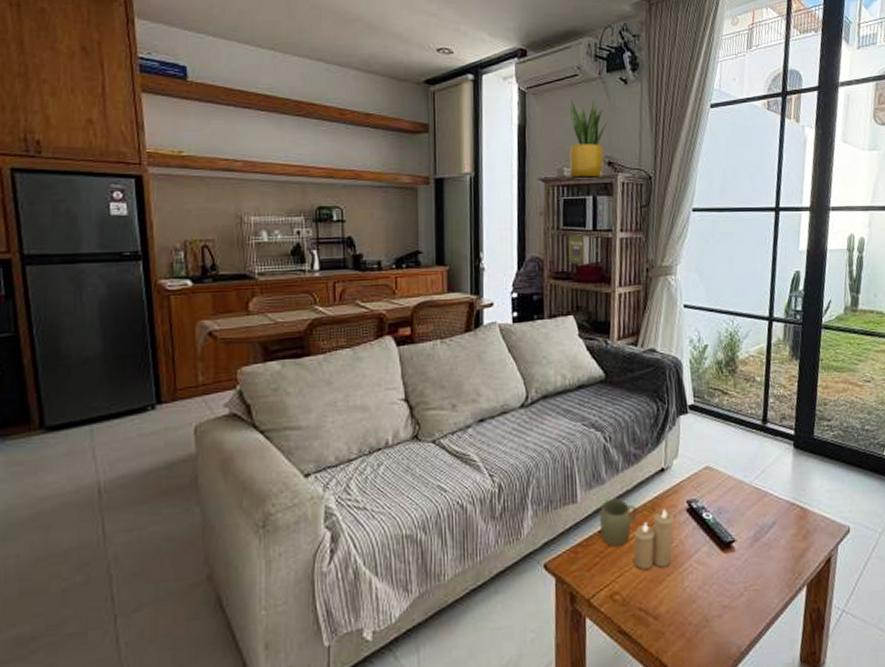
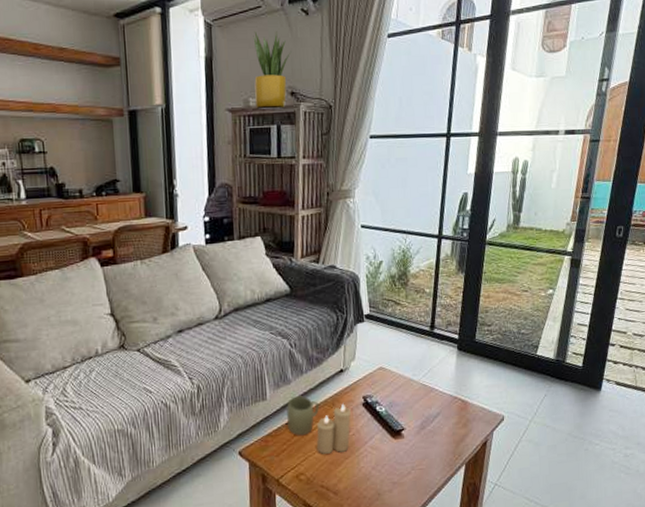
books: present [567,233,602,265] -> none [254,160,286,190]

